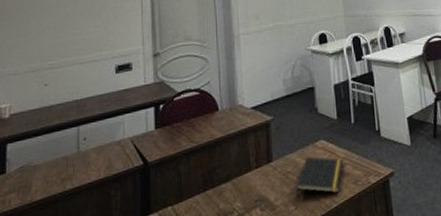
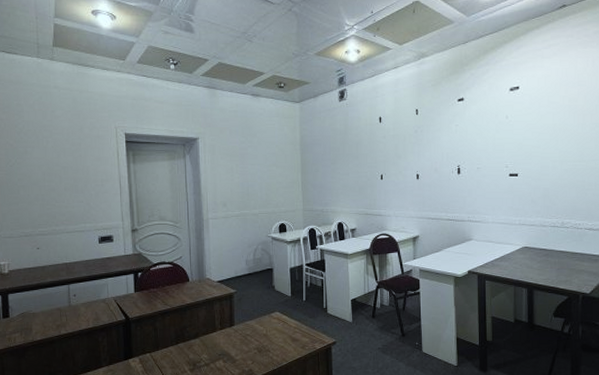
notepad: present [296,156,343,199] -> none [253,323,294,356]

